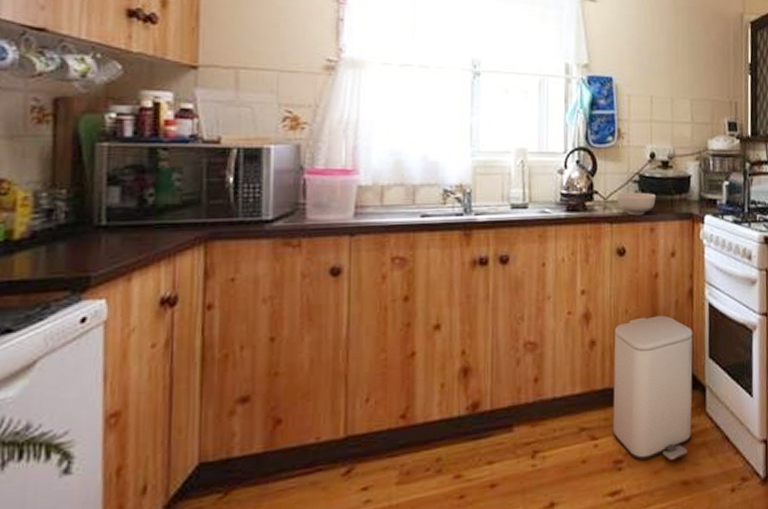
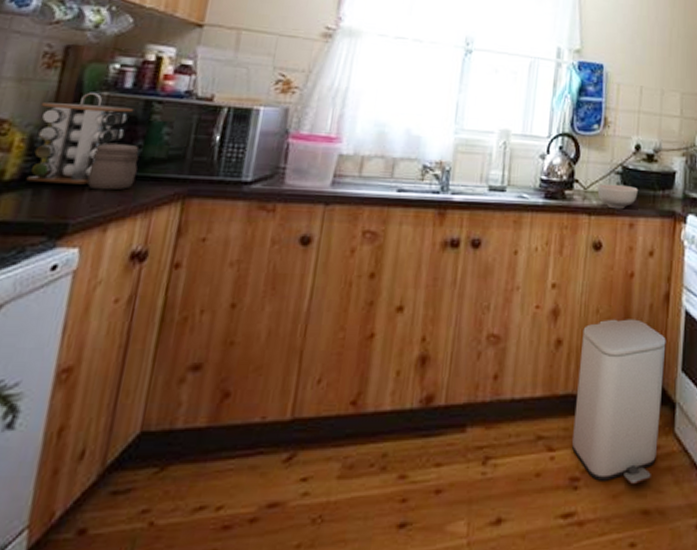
spice rack: none [37,143,139,240] -> present [26,92,134,186]
jar: none [102,193,153,241] -> present [87,143,139,191]

